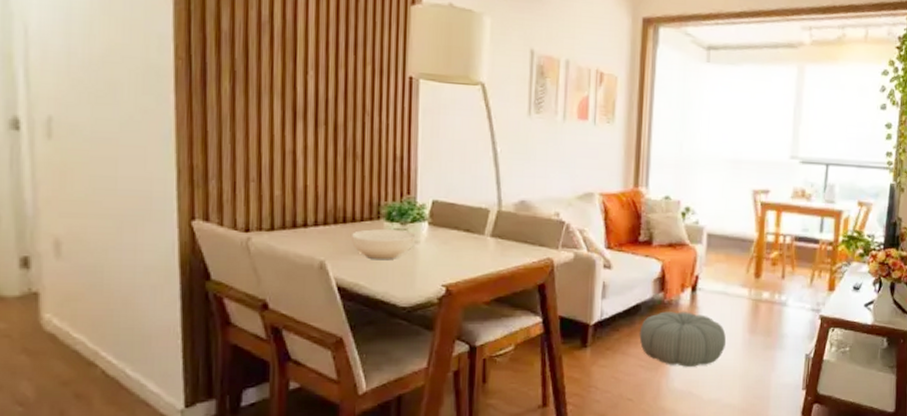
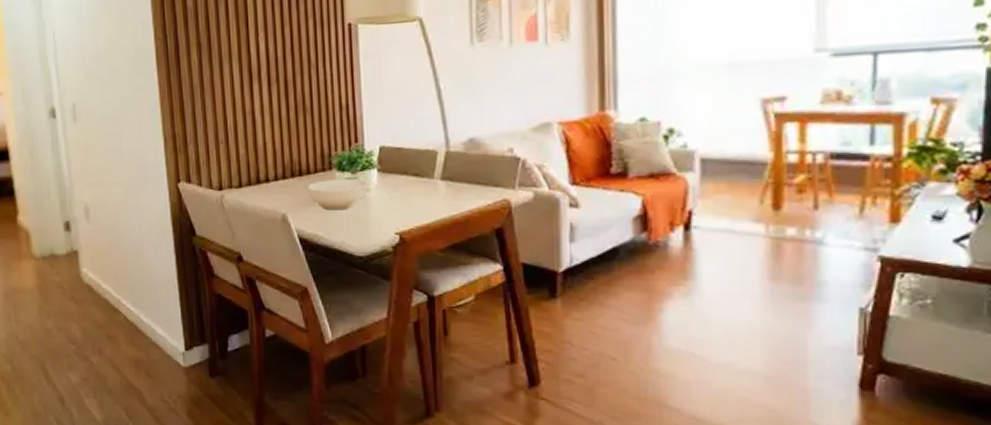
pouf: present [639,311,726,367] -> none [619,255,736,322]

